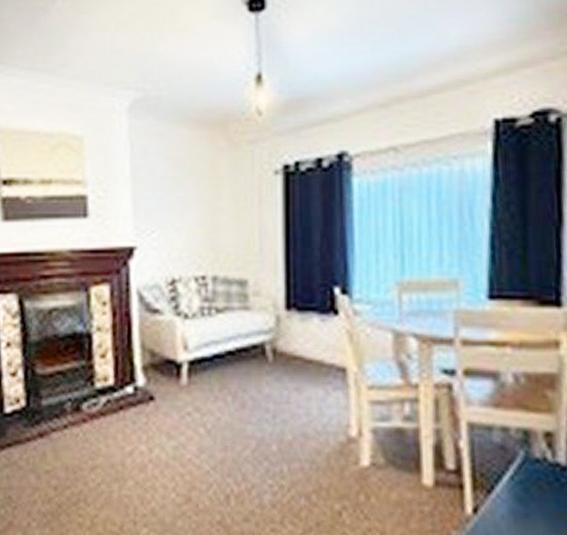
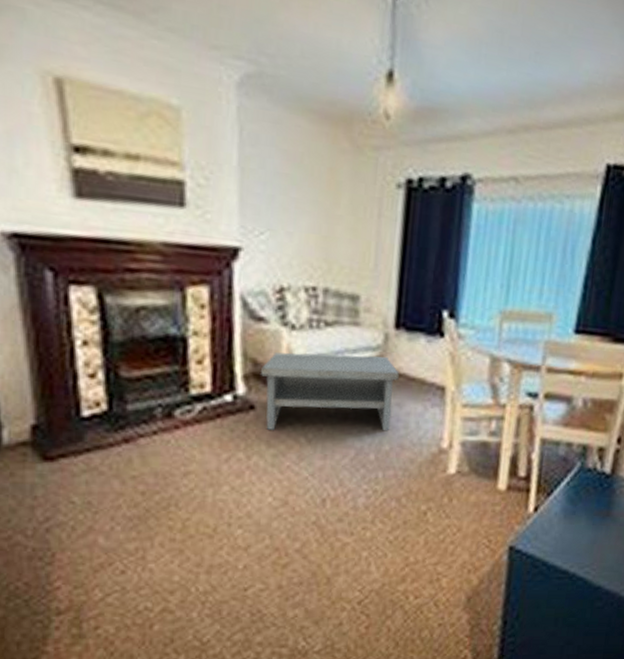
coffee table: none [157,340,295,421] -> present [260,352,399,432]

